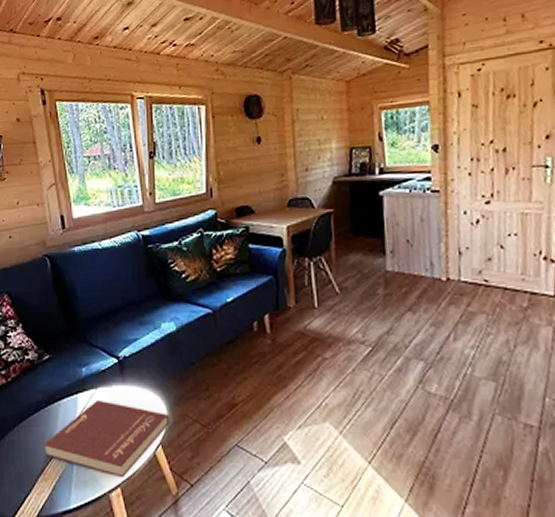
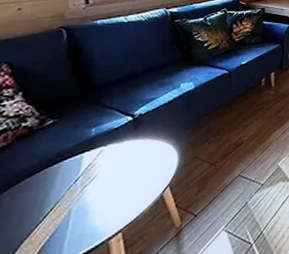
book: present [44,399,170,478] -> none [34,155,180,224]

